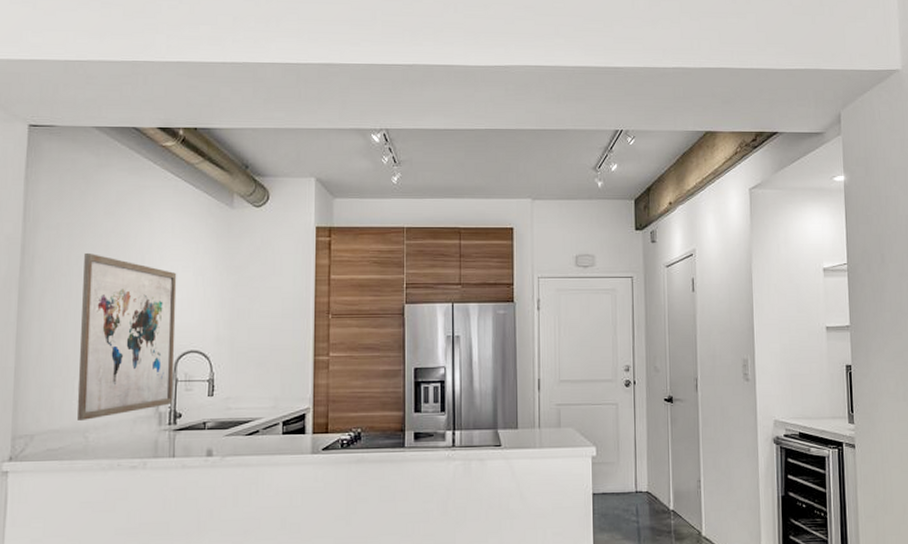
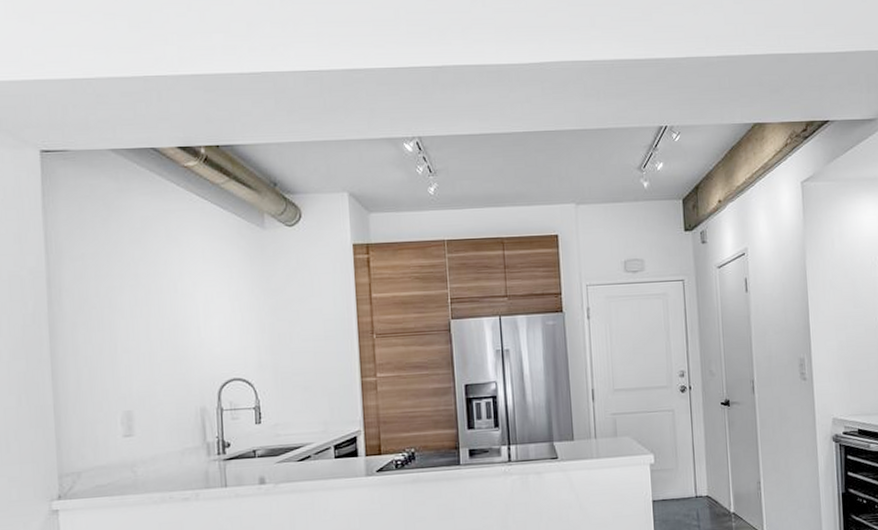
wall art: present [78,252,177,420] -> none [114,282,220,455]

